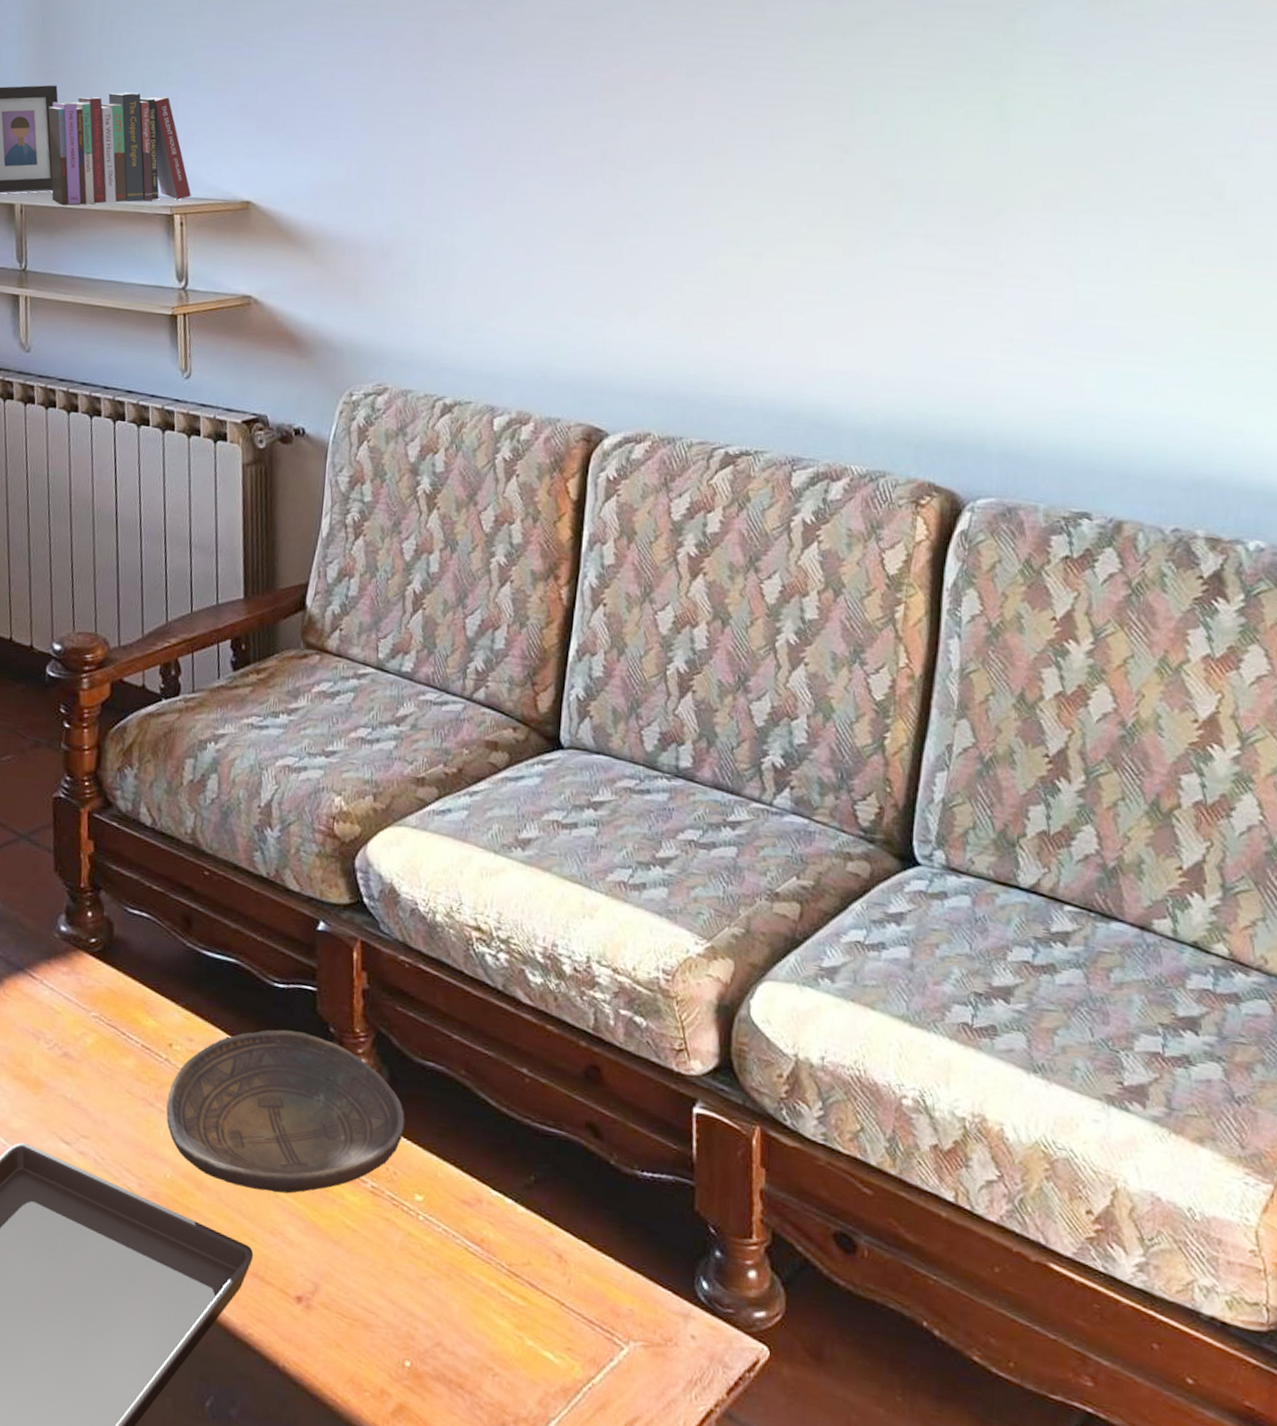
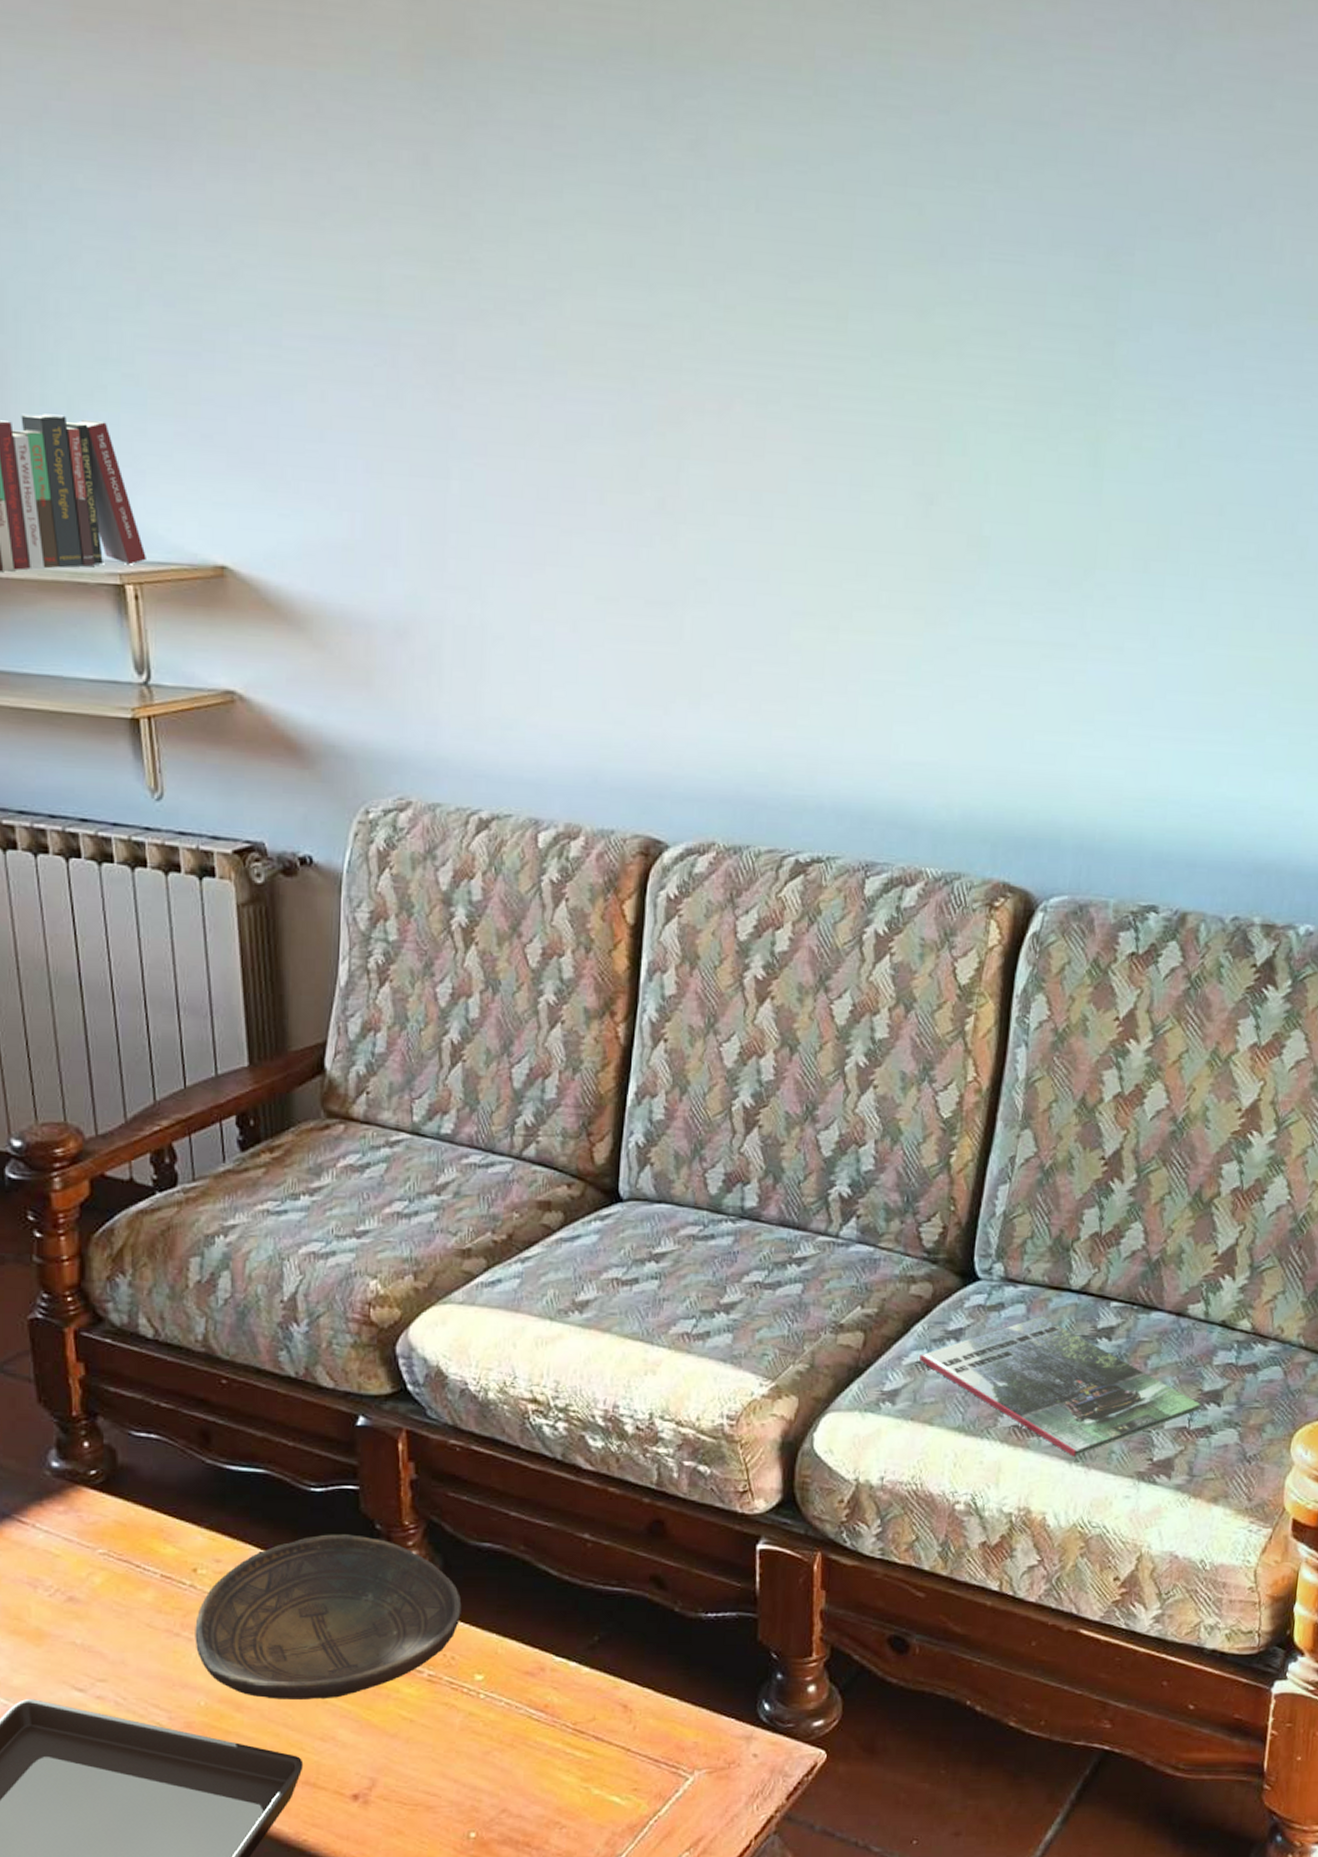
magazine: none [859,910,1177,1067] -> present [919,1316,1202,1457]

